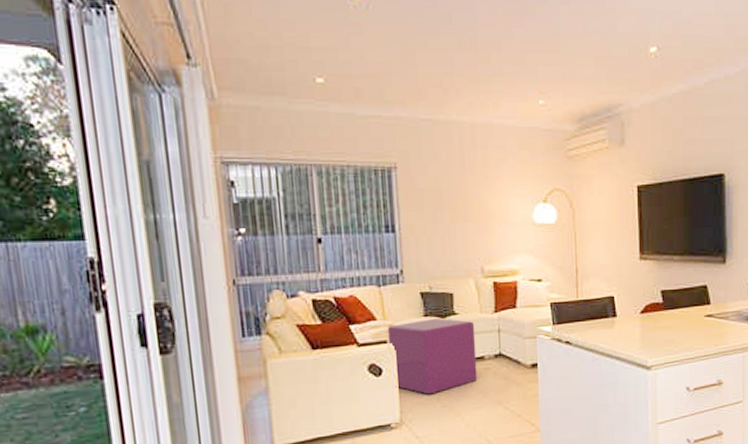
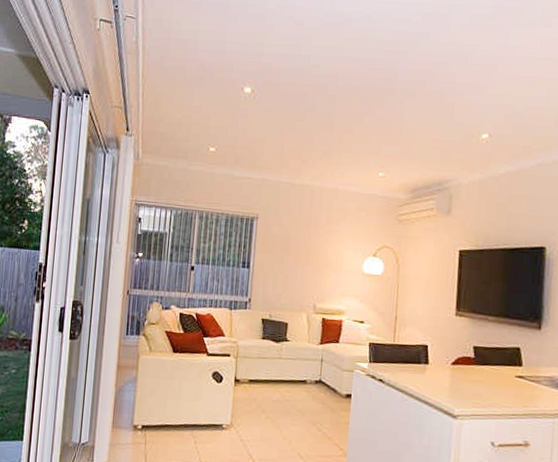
ottoman: present [387,318,478,395] -> none [230,341,302,406]

